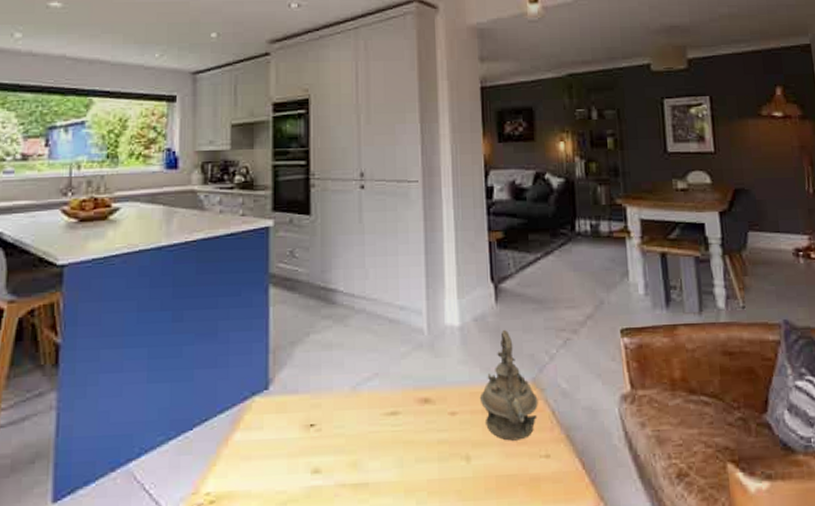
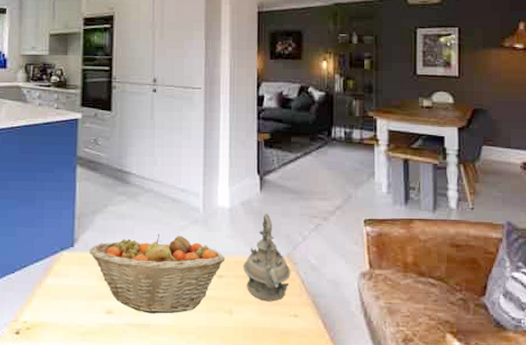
fruit basket: none [288,364,458,469] -> present [89,233,225,314]

